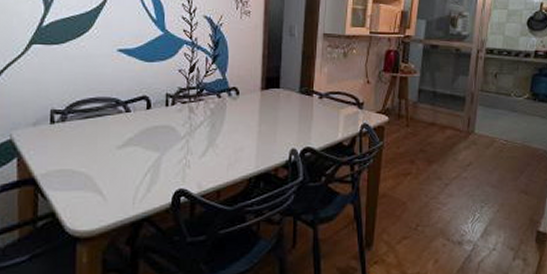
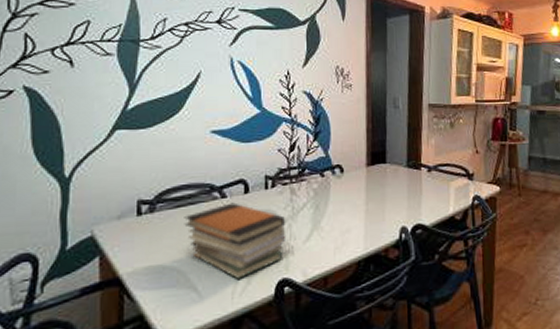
book stack: none [92,117,184,187] -> present [184,202,287,279]

